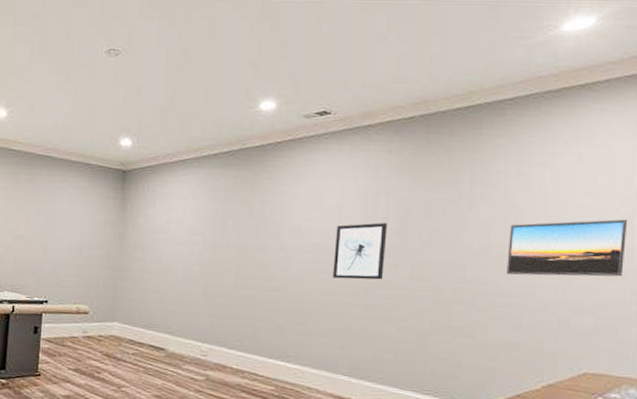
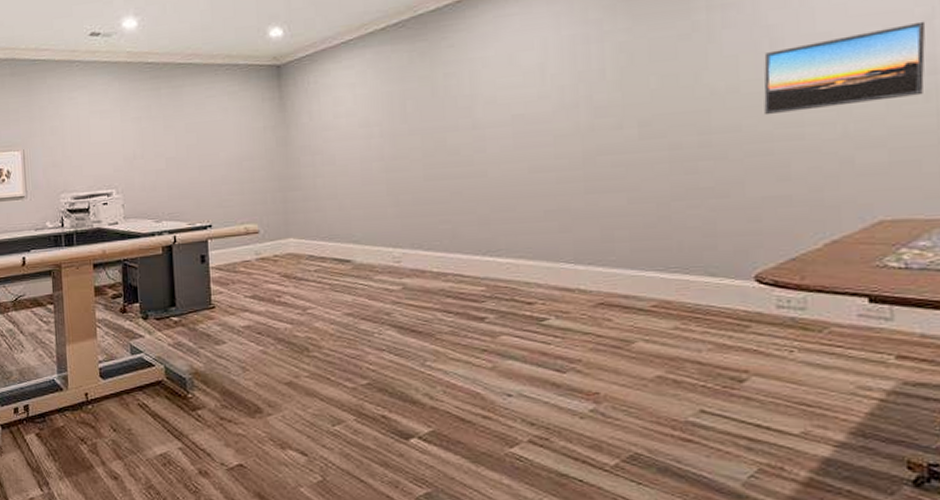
wall art: present [333,222,388,280] -> none [540,76,606,152]

